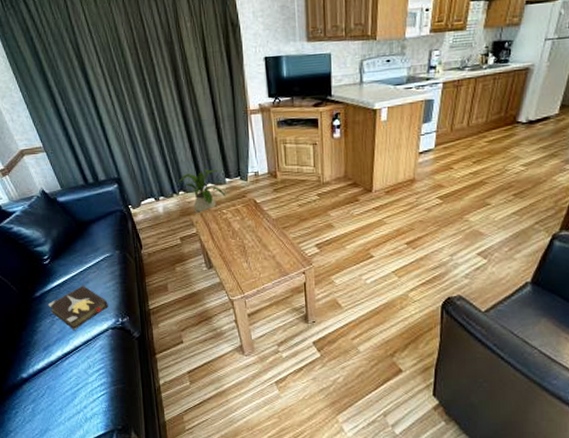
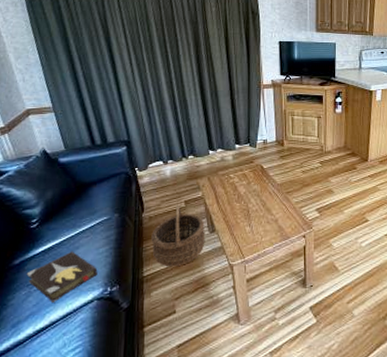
wicker basket: none [152,242,204,301] -> present [151,205,205,267]
house plant: present [178,169,226,215] -> none [189,135,235,179]

